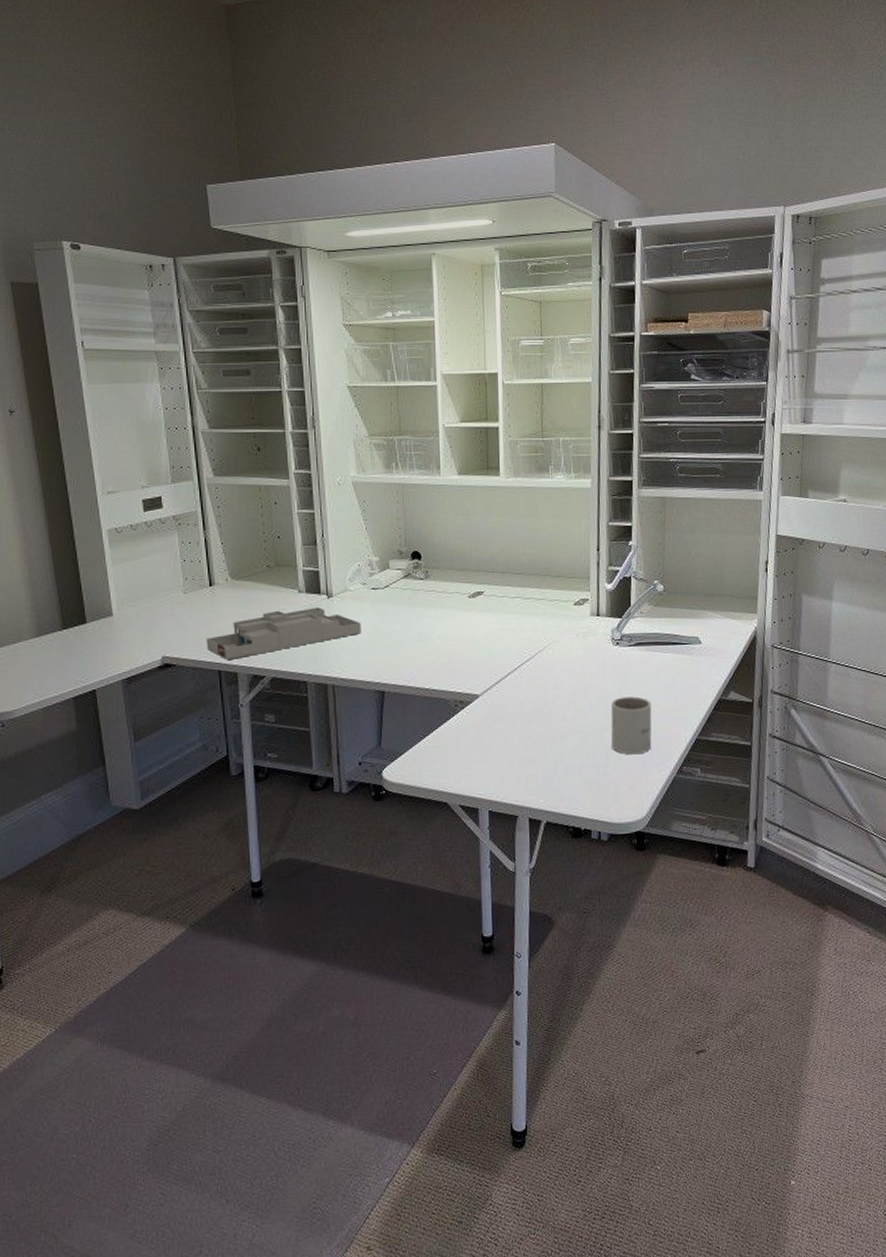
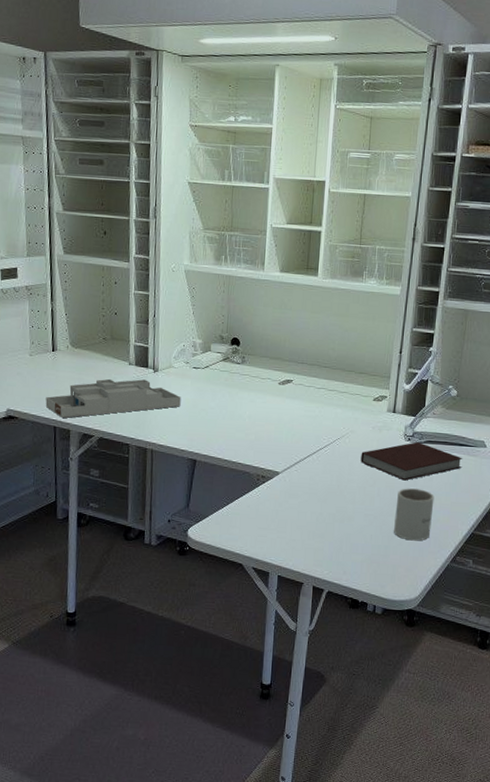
notebook: none [567,645,678,689] -> present [361,442,463,481]

